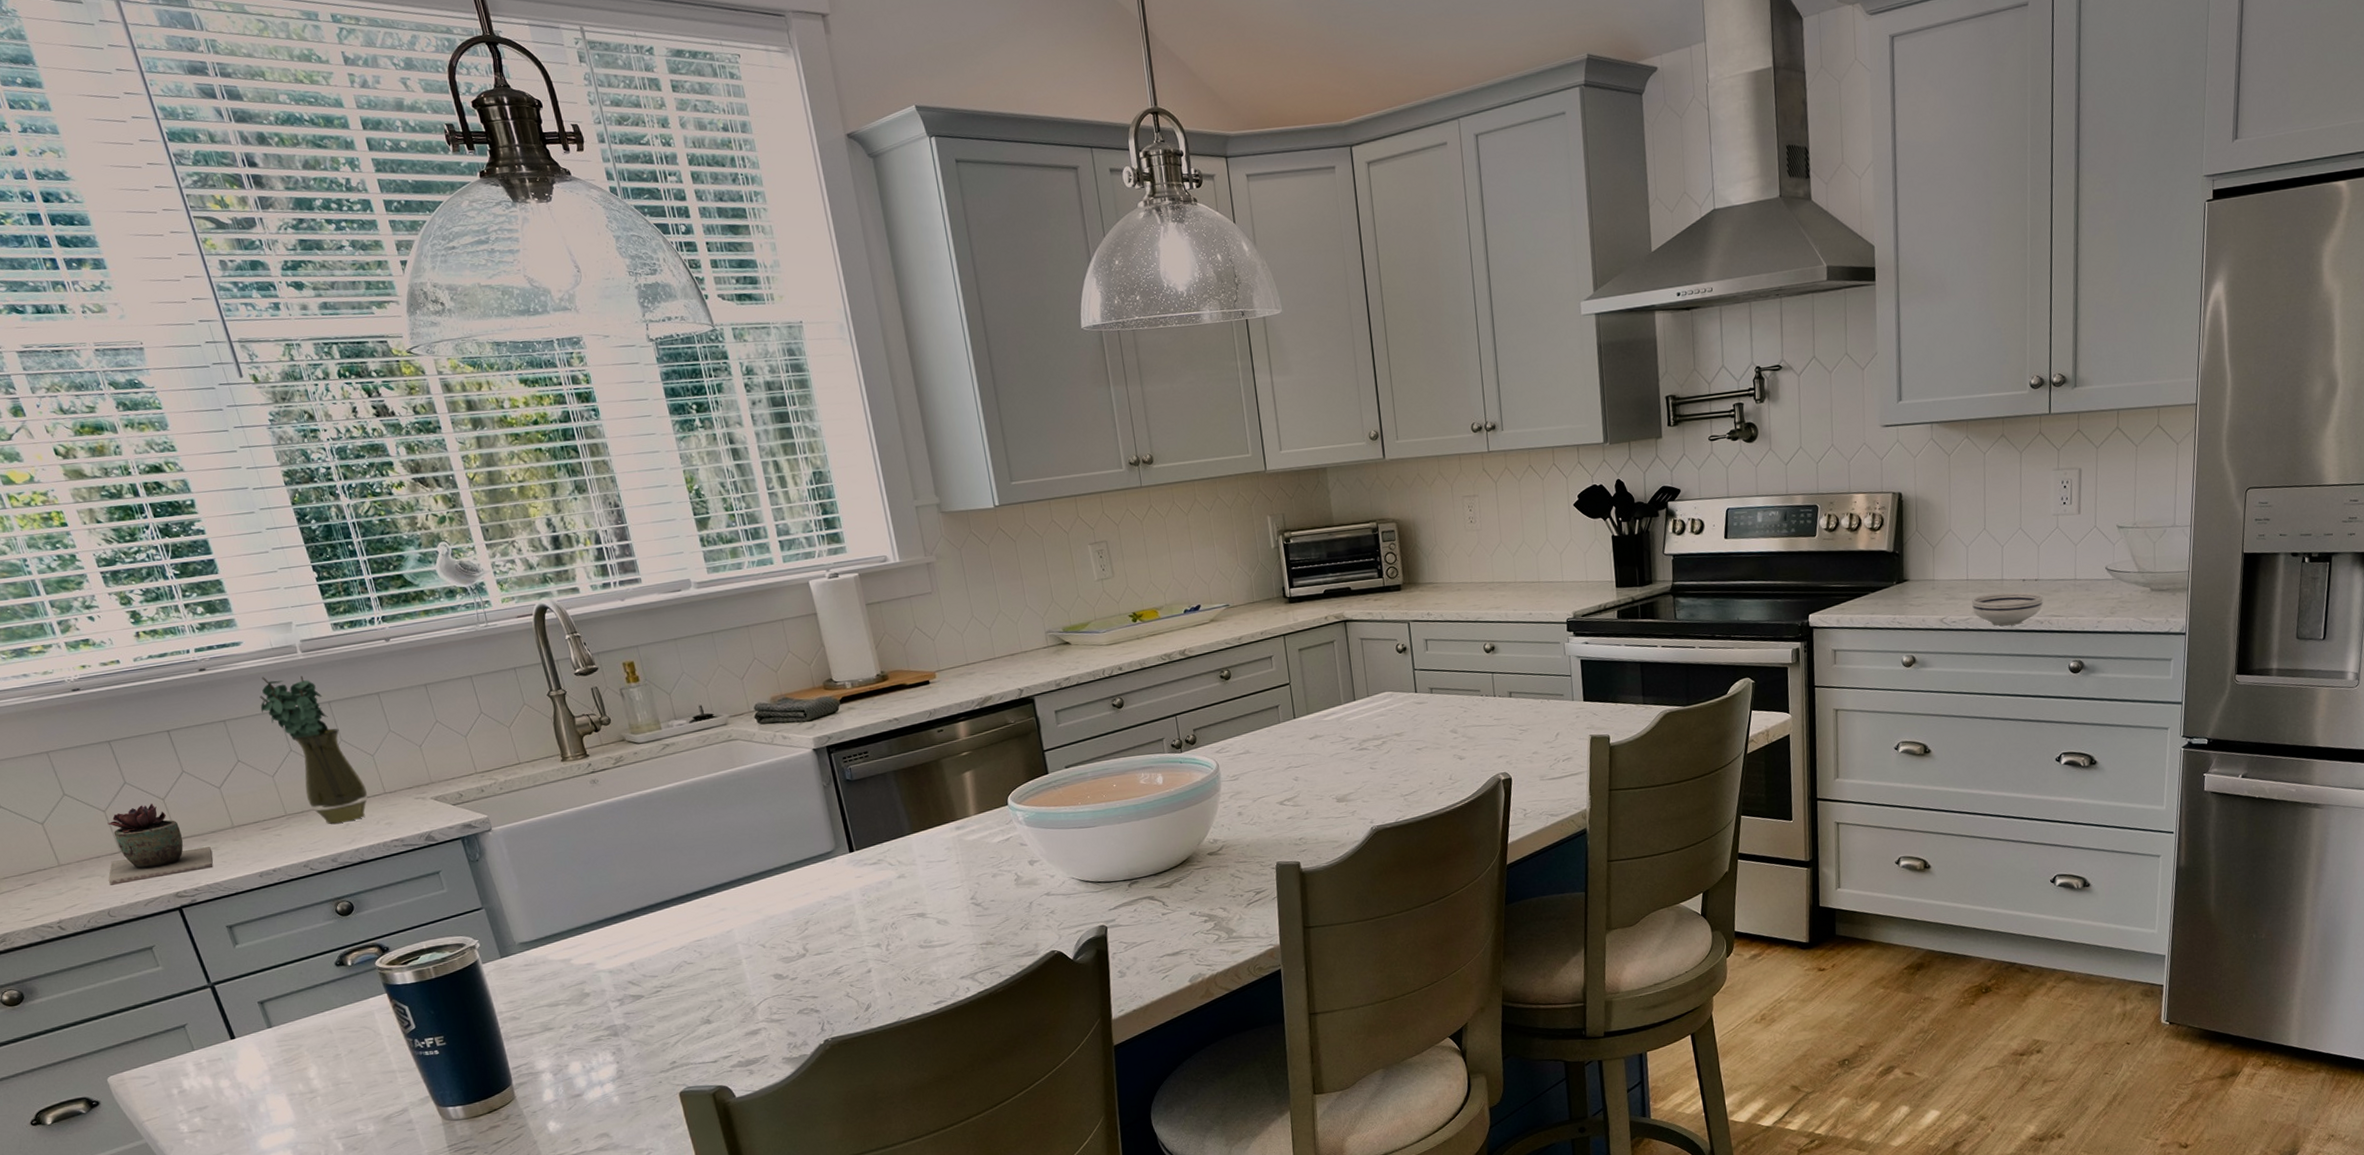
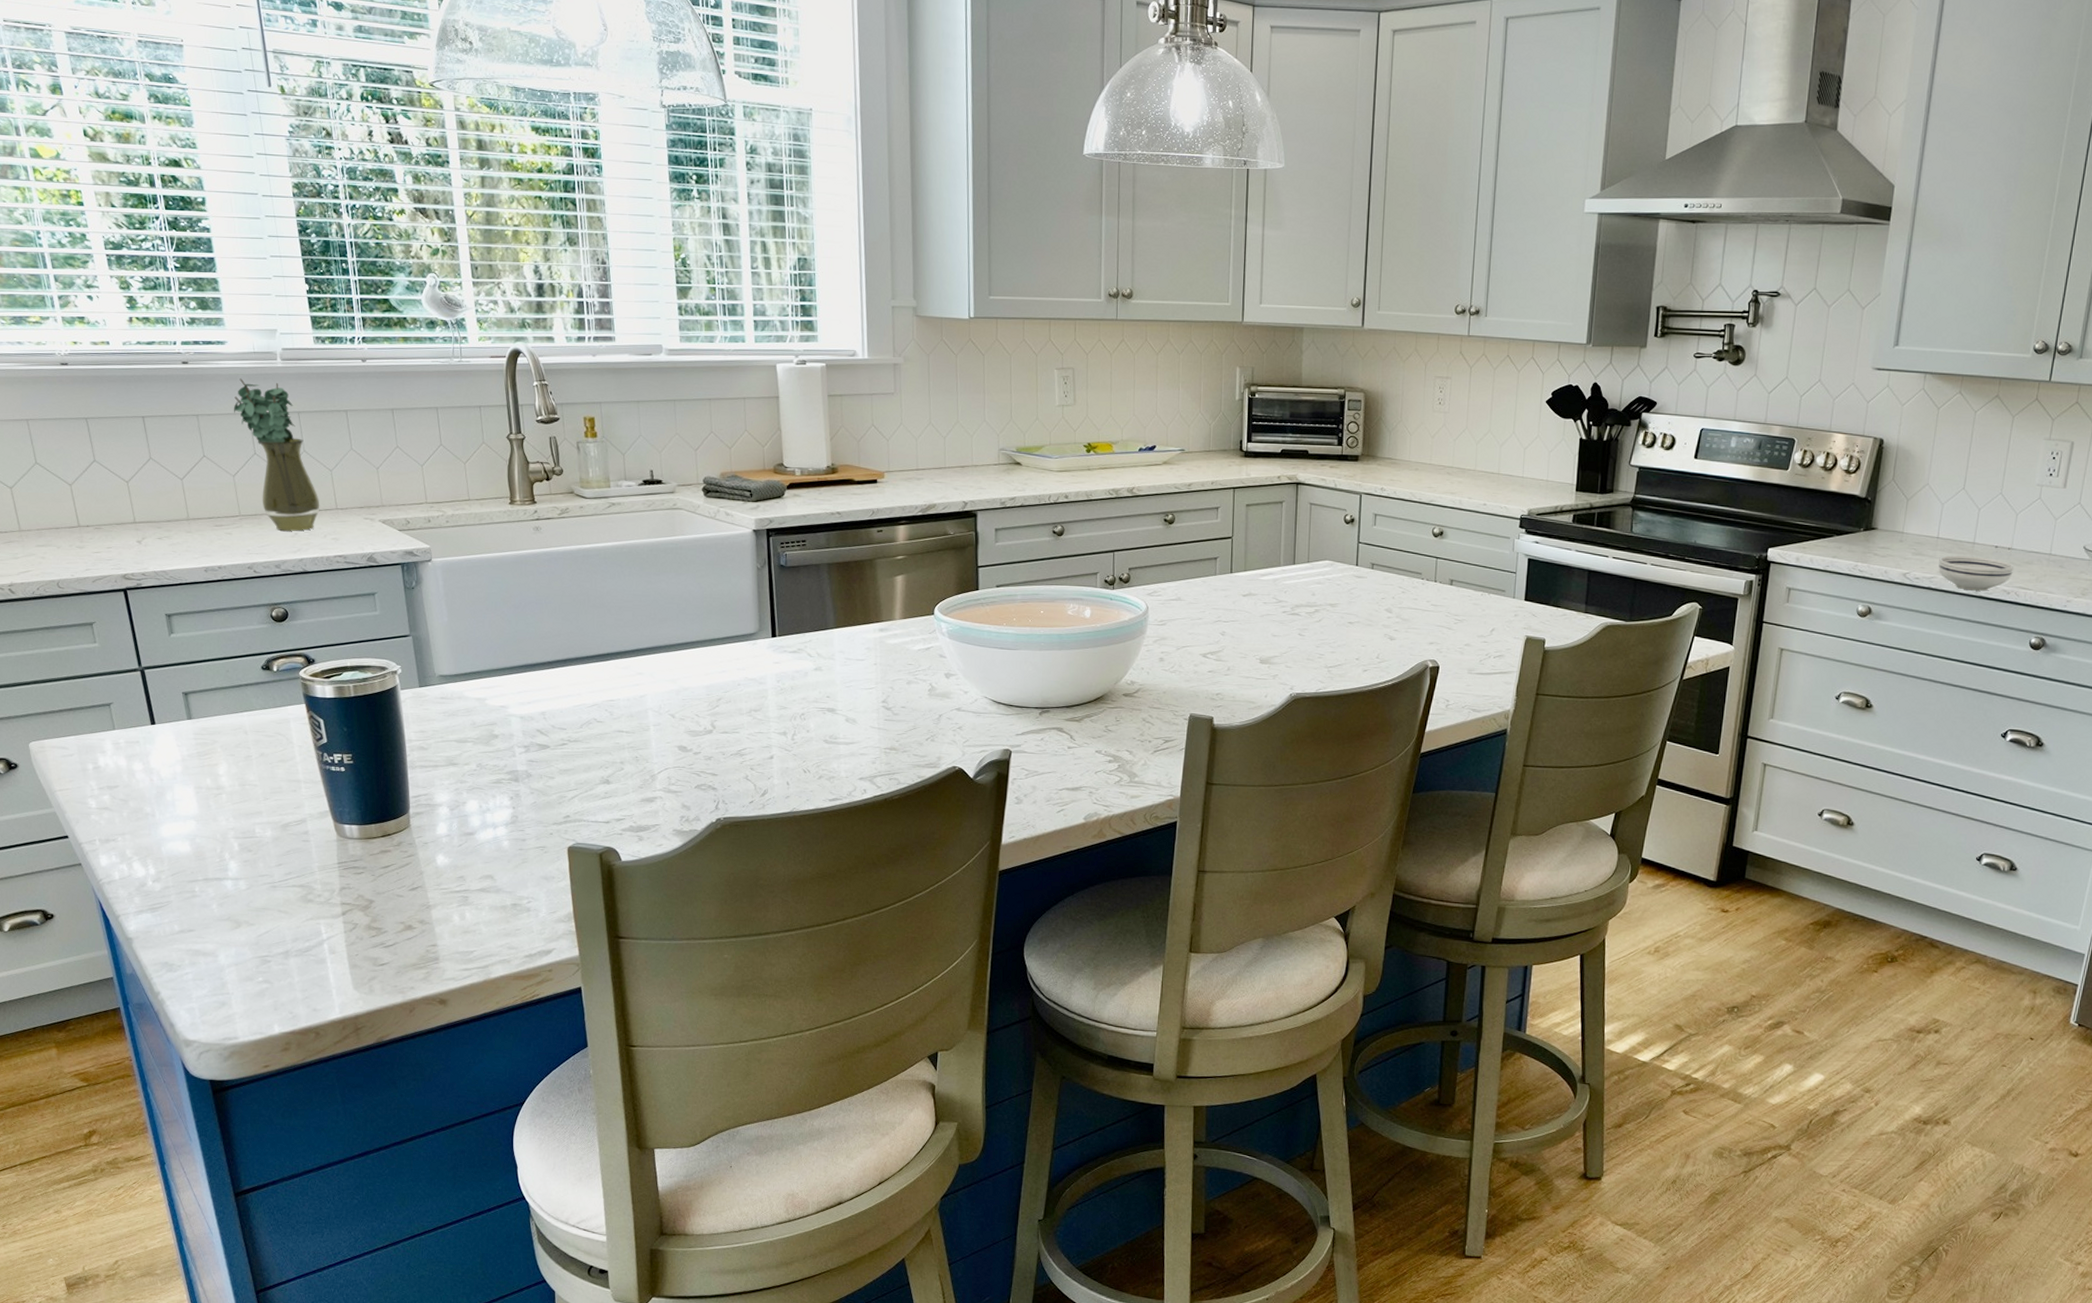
succulent plant: present [107,804,214,885] -> none [63,484,164,558]

